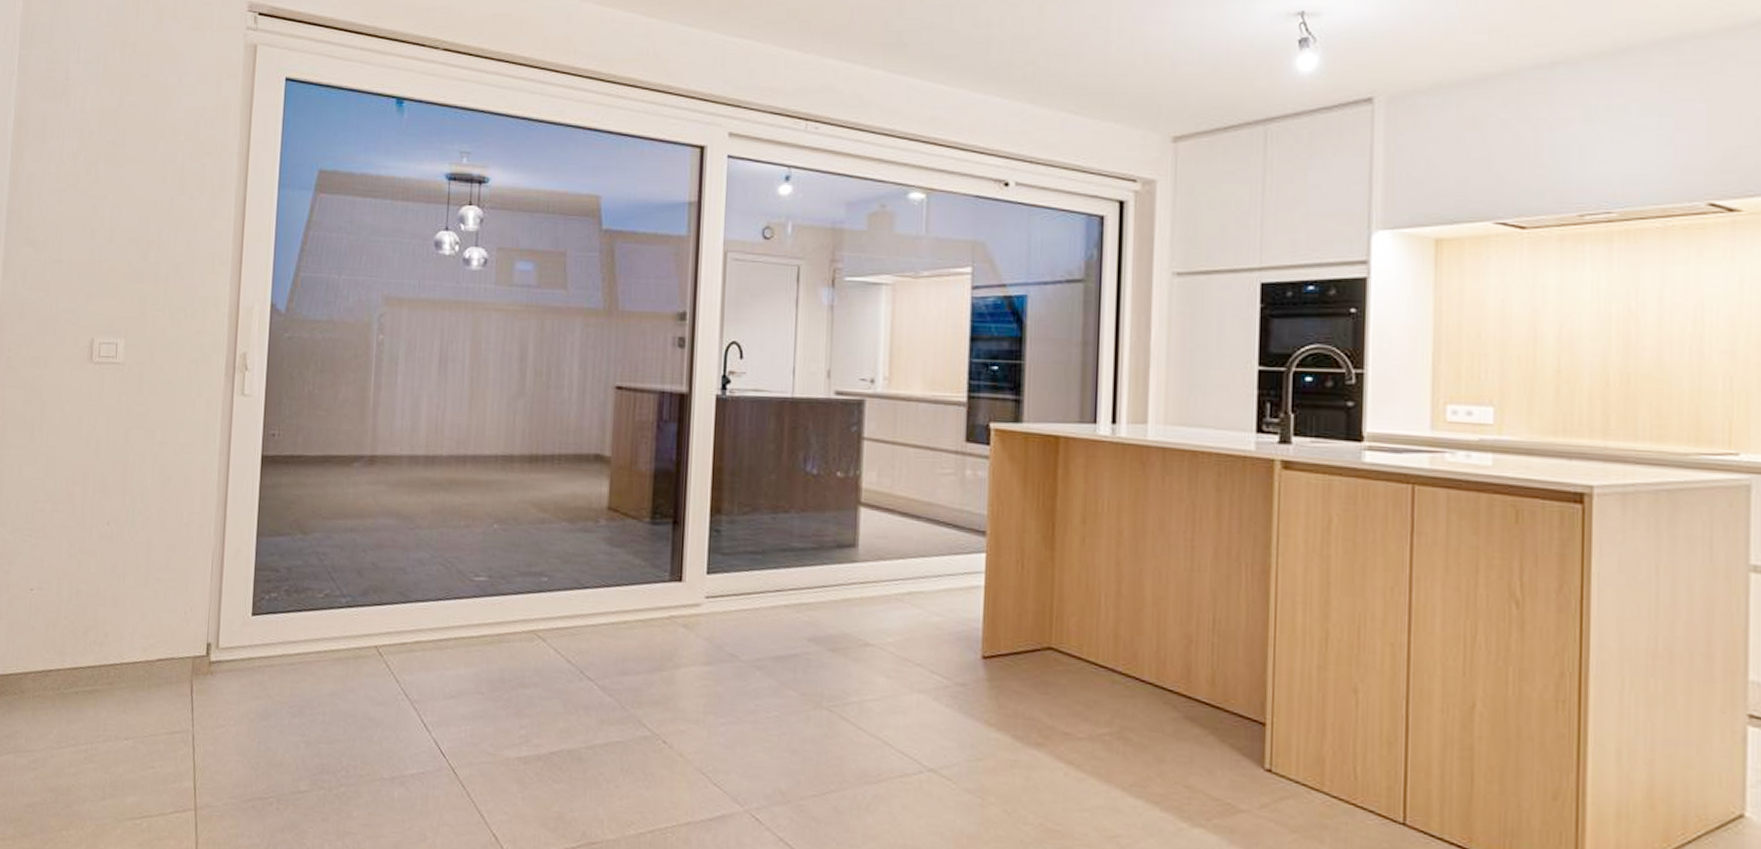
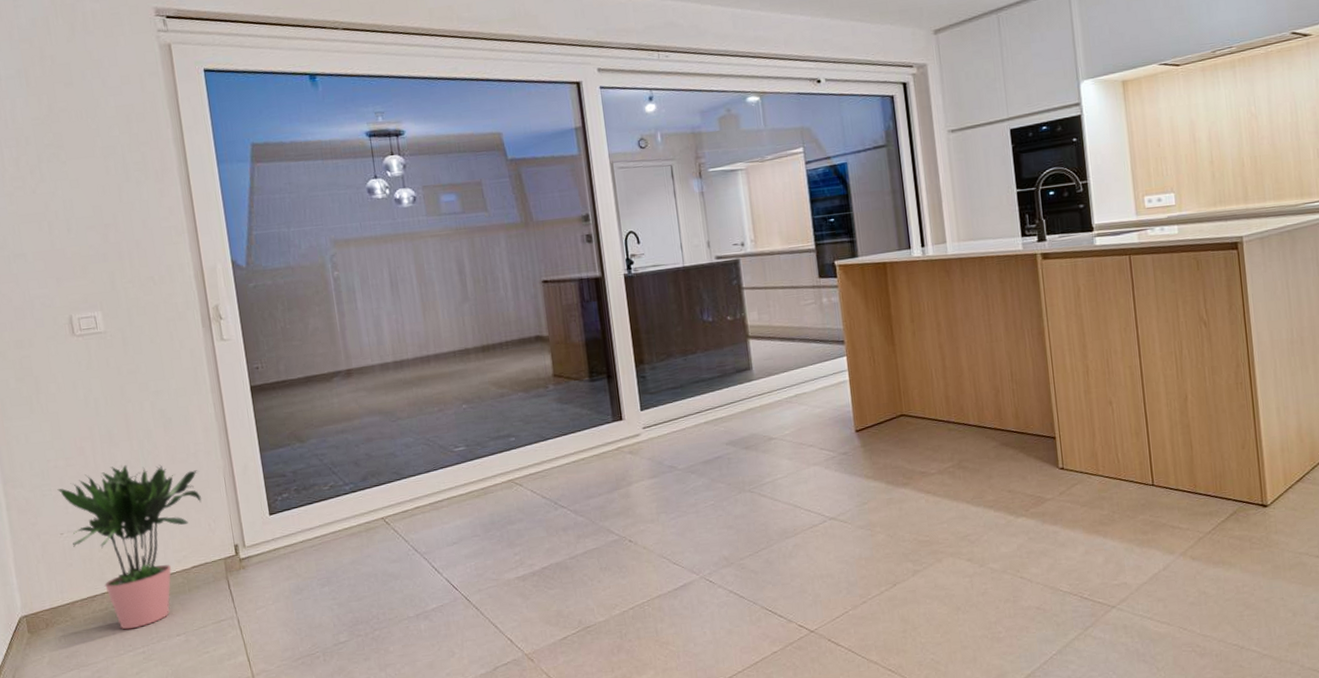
potted plant: none [38,521,188,720] -> present [57,465,202,630]

